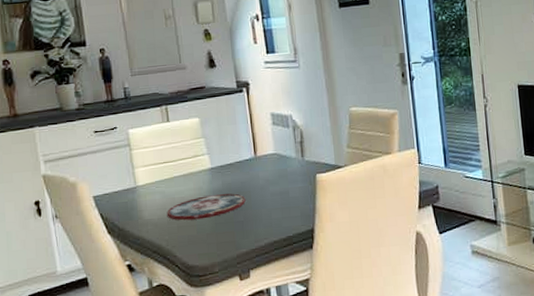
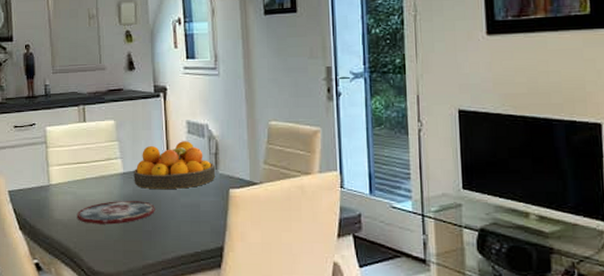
fruit bowl: none [222,132,303,182] -> present [134,141,216,190]

